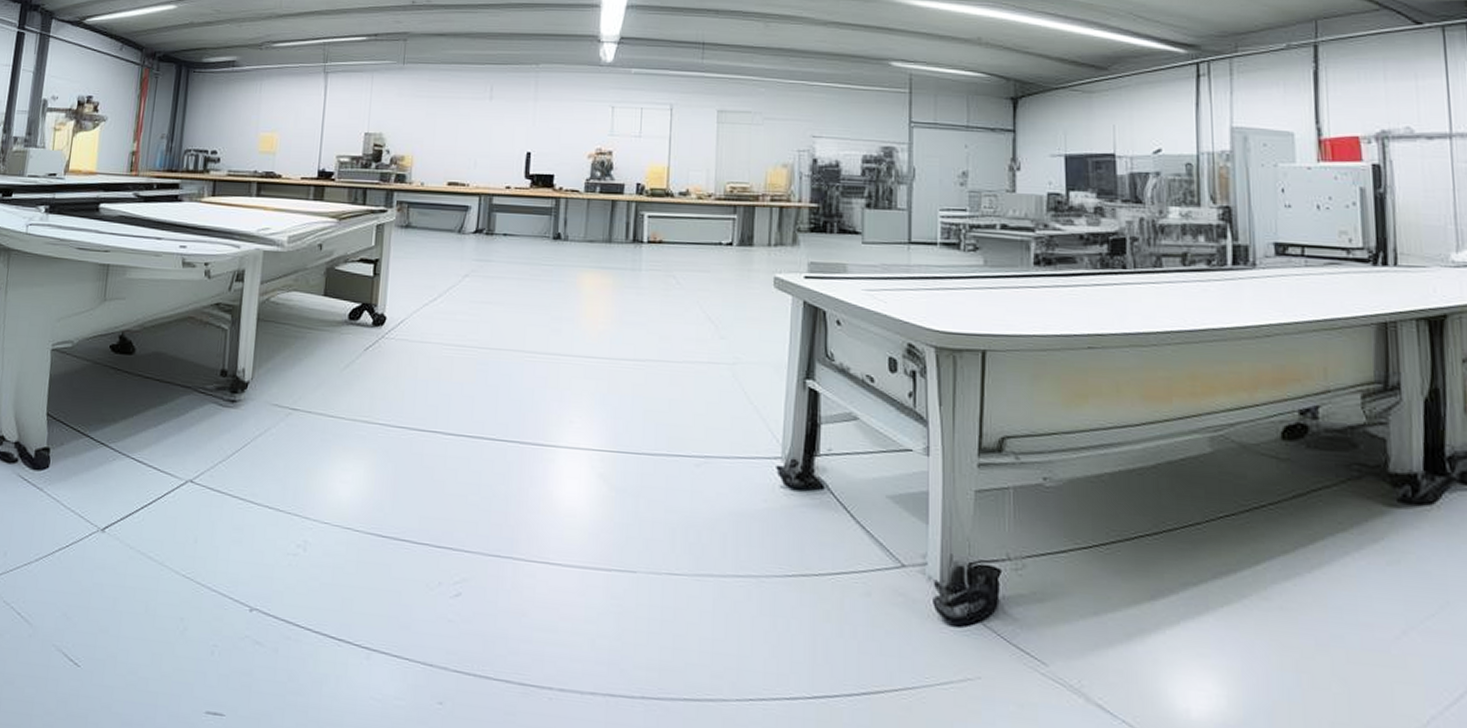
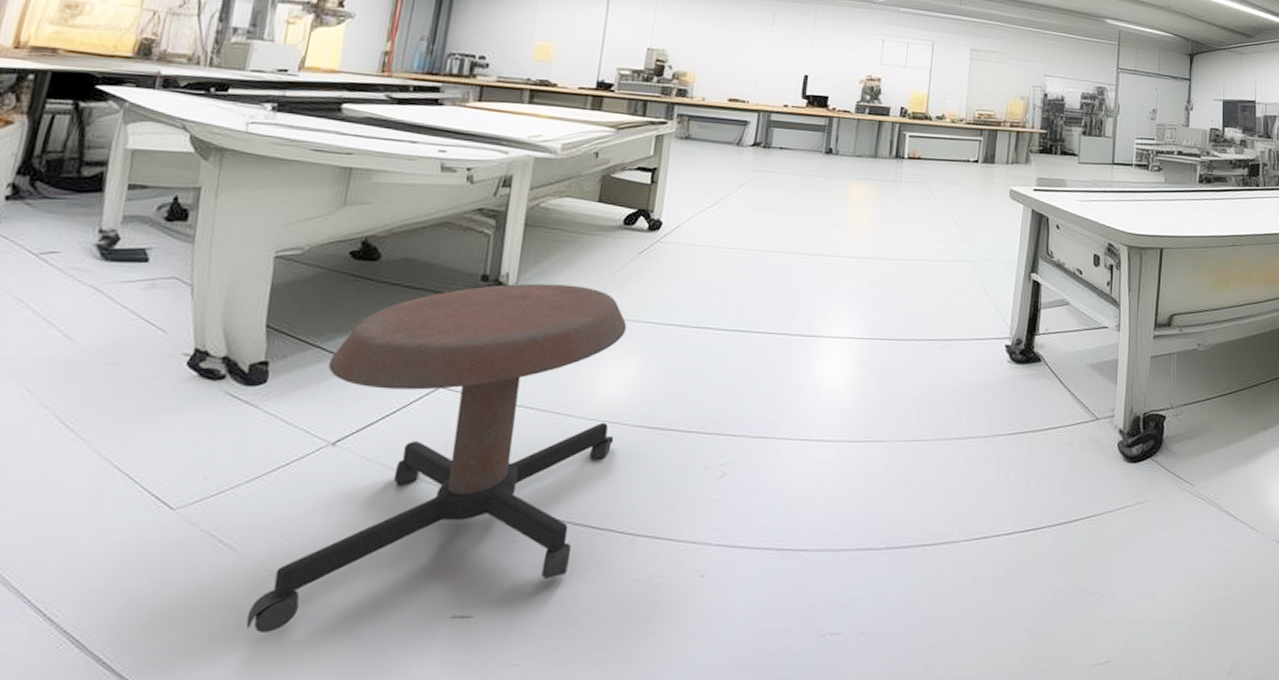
stool: none [40,379,356,706] -> present [246,283,627,634]

